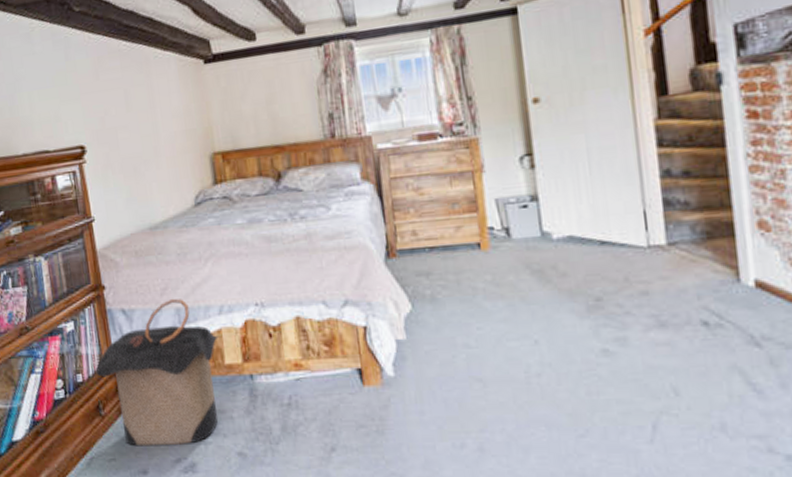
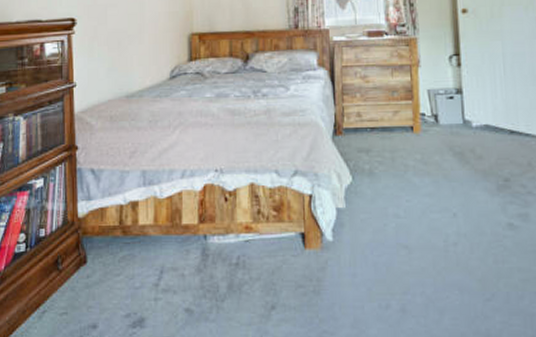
laundry hamper: present [95,299,219,447] -> none [59,162,179,301]

